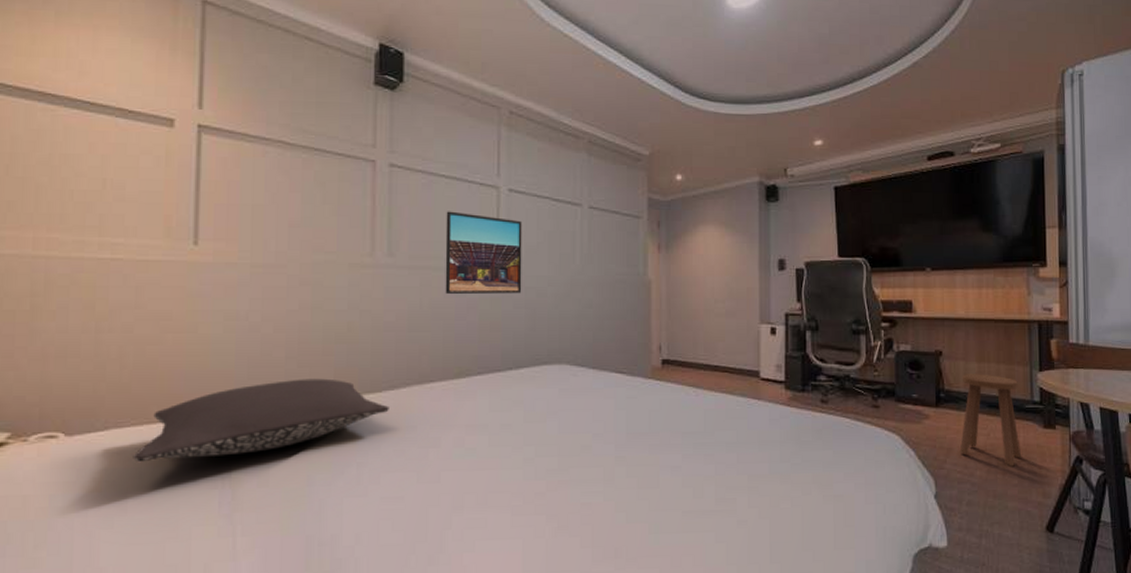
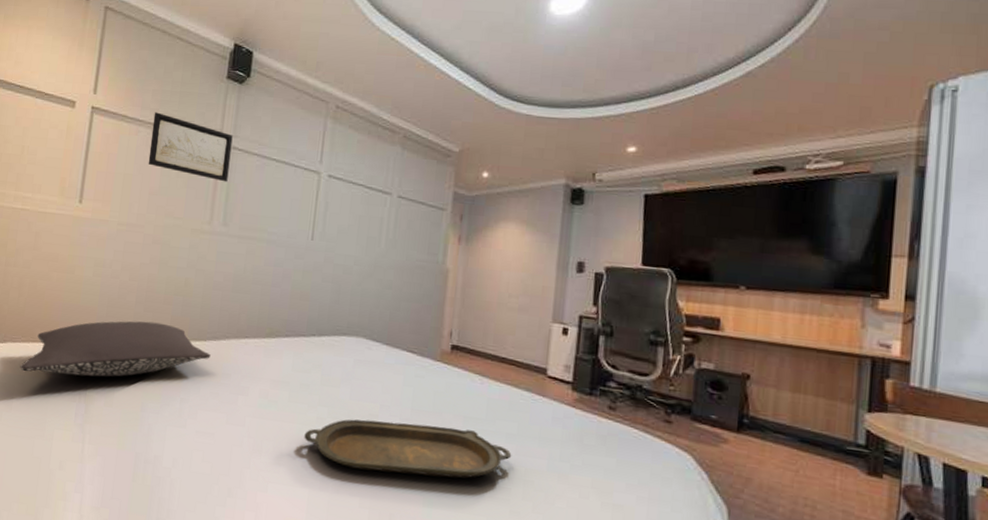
wall art: none [283,128,389,206] -> present [148,112,233,182]
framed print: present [445,211,522,294] -> none [265,191,337,269]
serving tray: none [511,445,734,507] -> present [304,419,512,479]
stool: present [959,374,1022,467] -> none [760,402,839,510]

